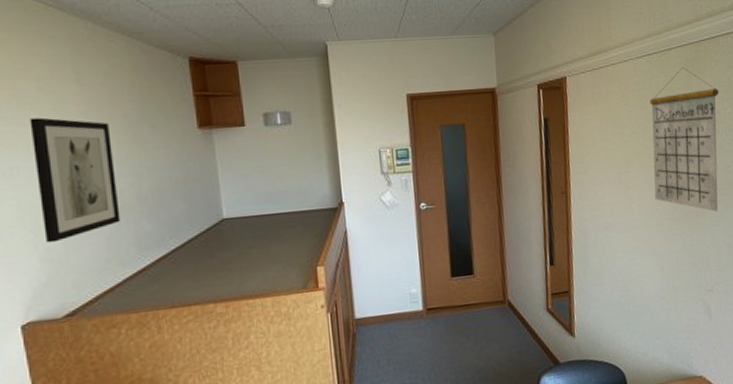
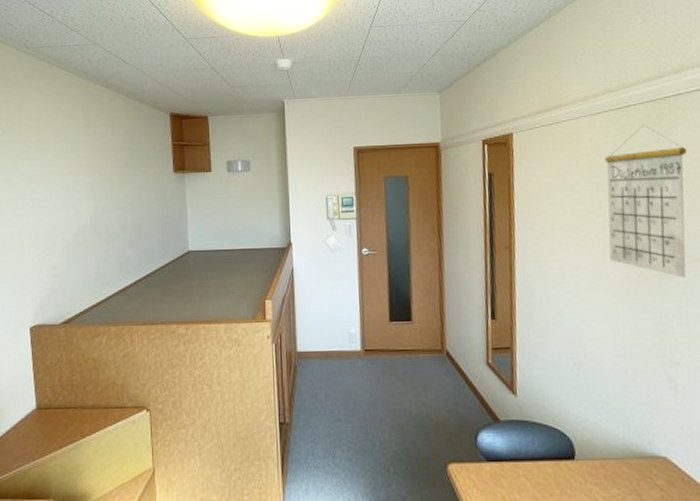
wall art: present [29,117,121,243] -> none [49,160,109,262]

